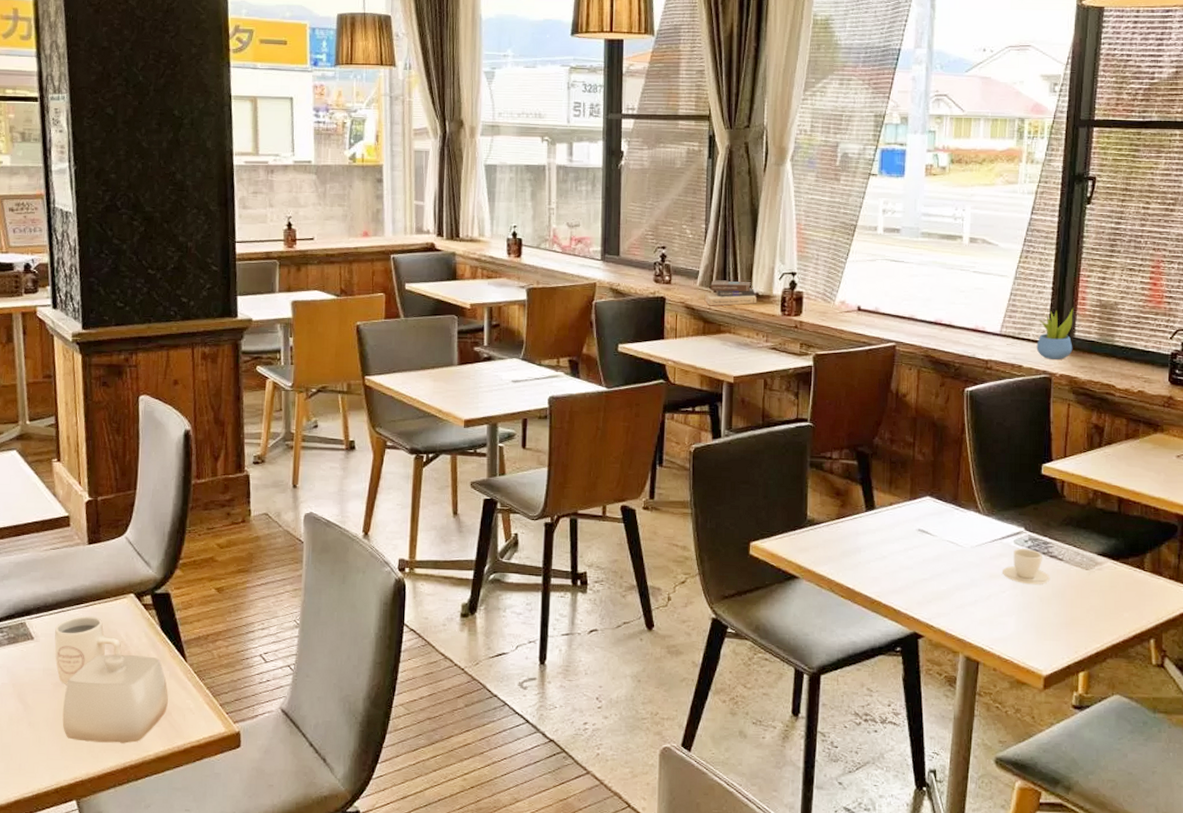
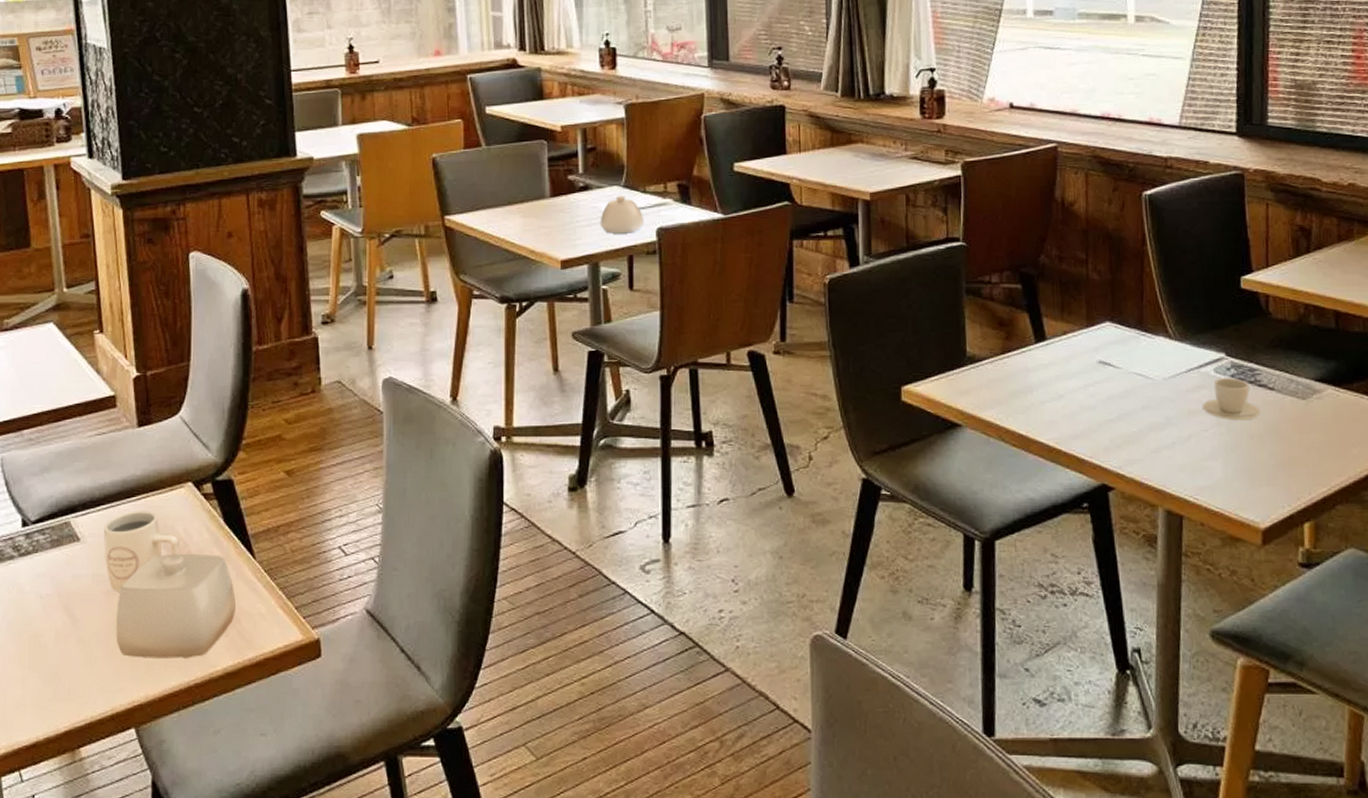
sugar bowl: none [500,367,538,400] -> present [600,196,643,234]
books: present [704,280,757,306] -> none [830,80,892,113]
succulent plant: present [1036,307,1073,360] -> none [1223,90,1267,152]

